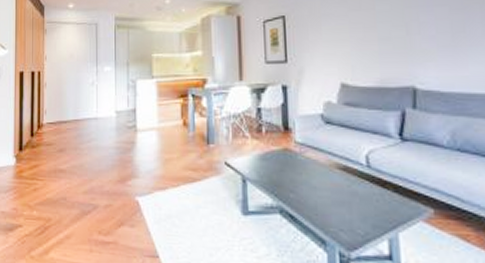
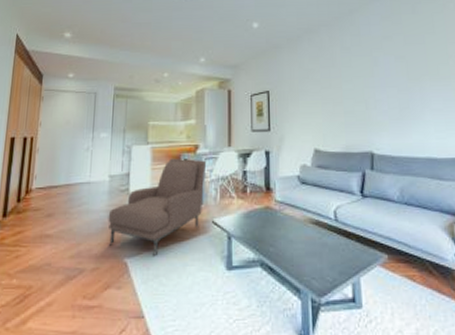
armchair: none [117,93,217,197] -> present [108,158,207,257]

